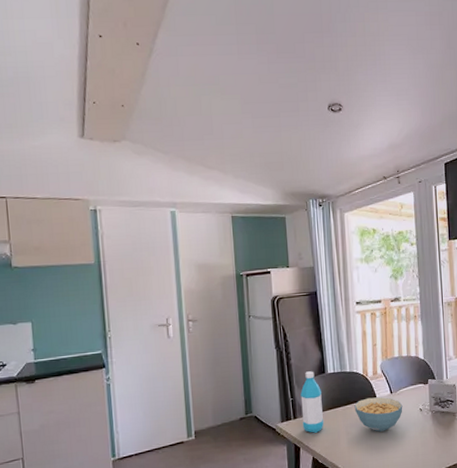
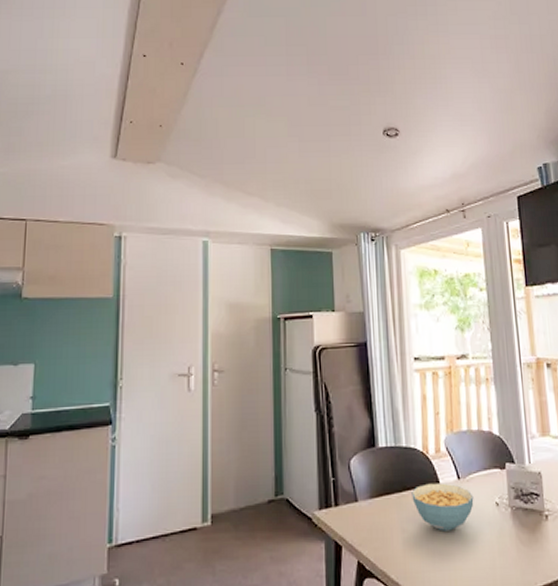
water bottle: present [300,371,324,433] -> none [344,443,373,527]

